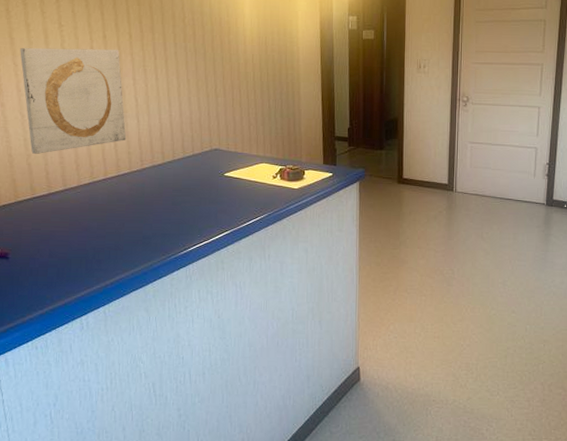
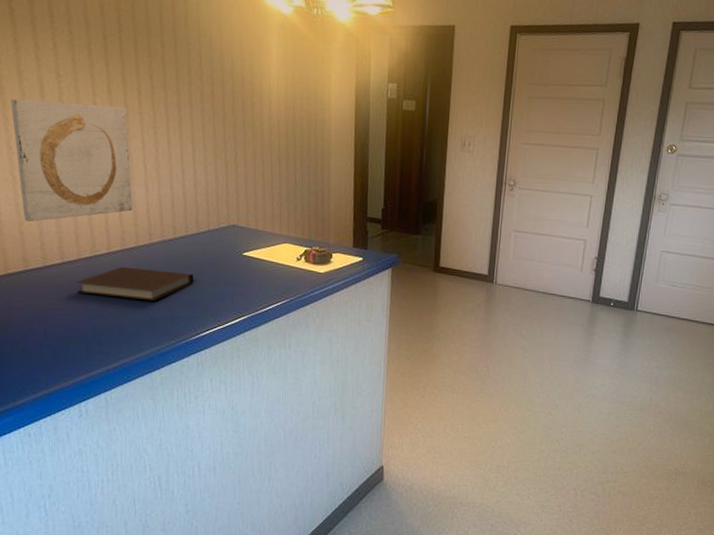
notebook: none [77,190,181,221] -> present [76,266,194,302]

